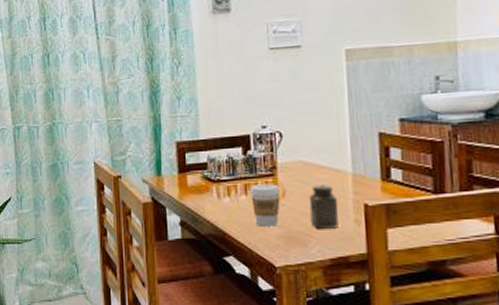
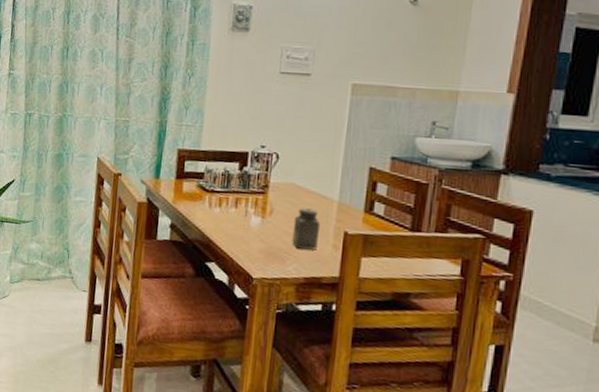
coffee cup: present [250,184,280,227] -> none [240,199,268,241]

